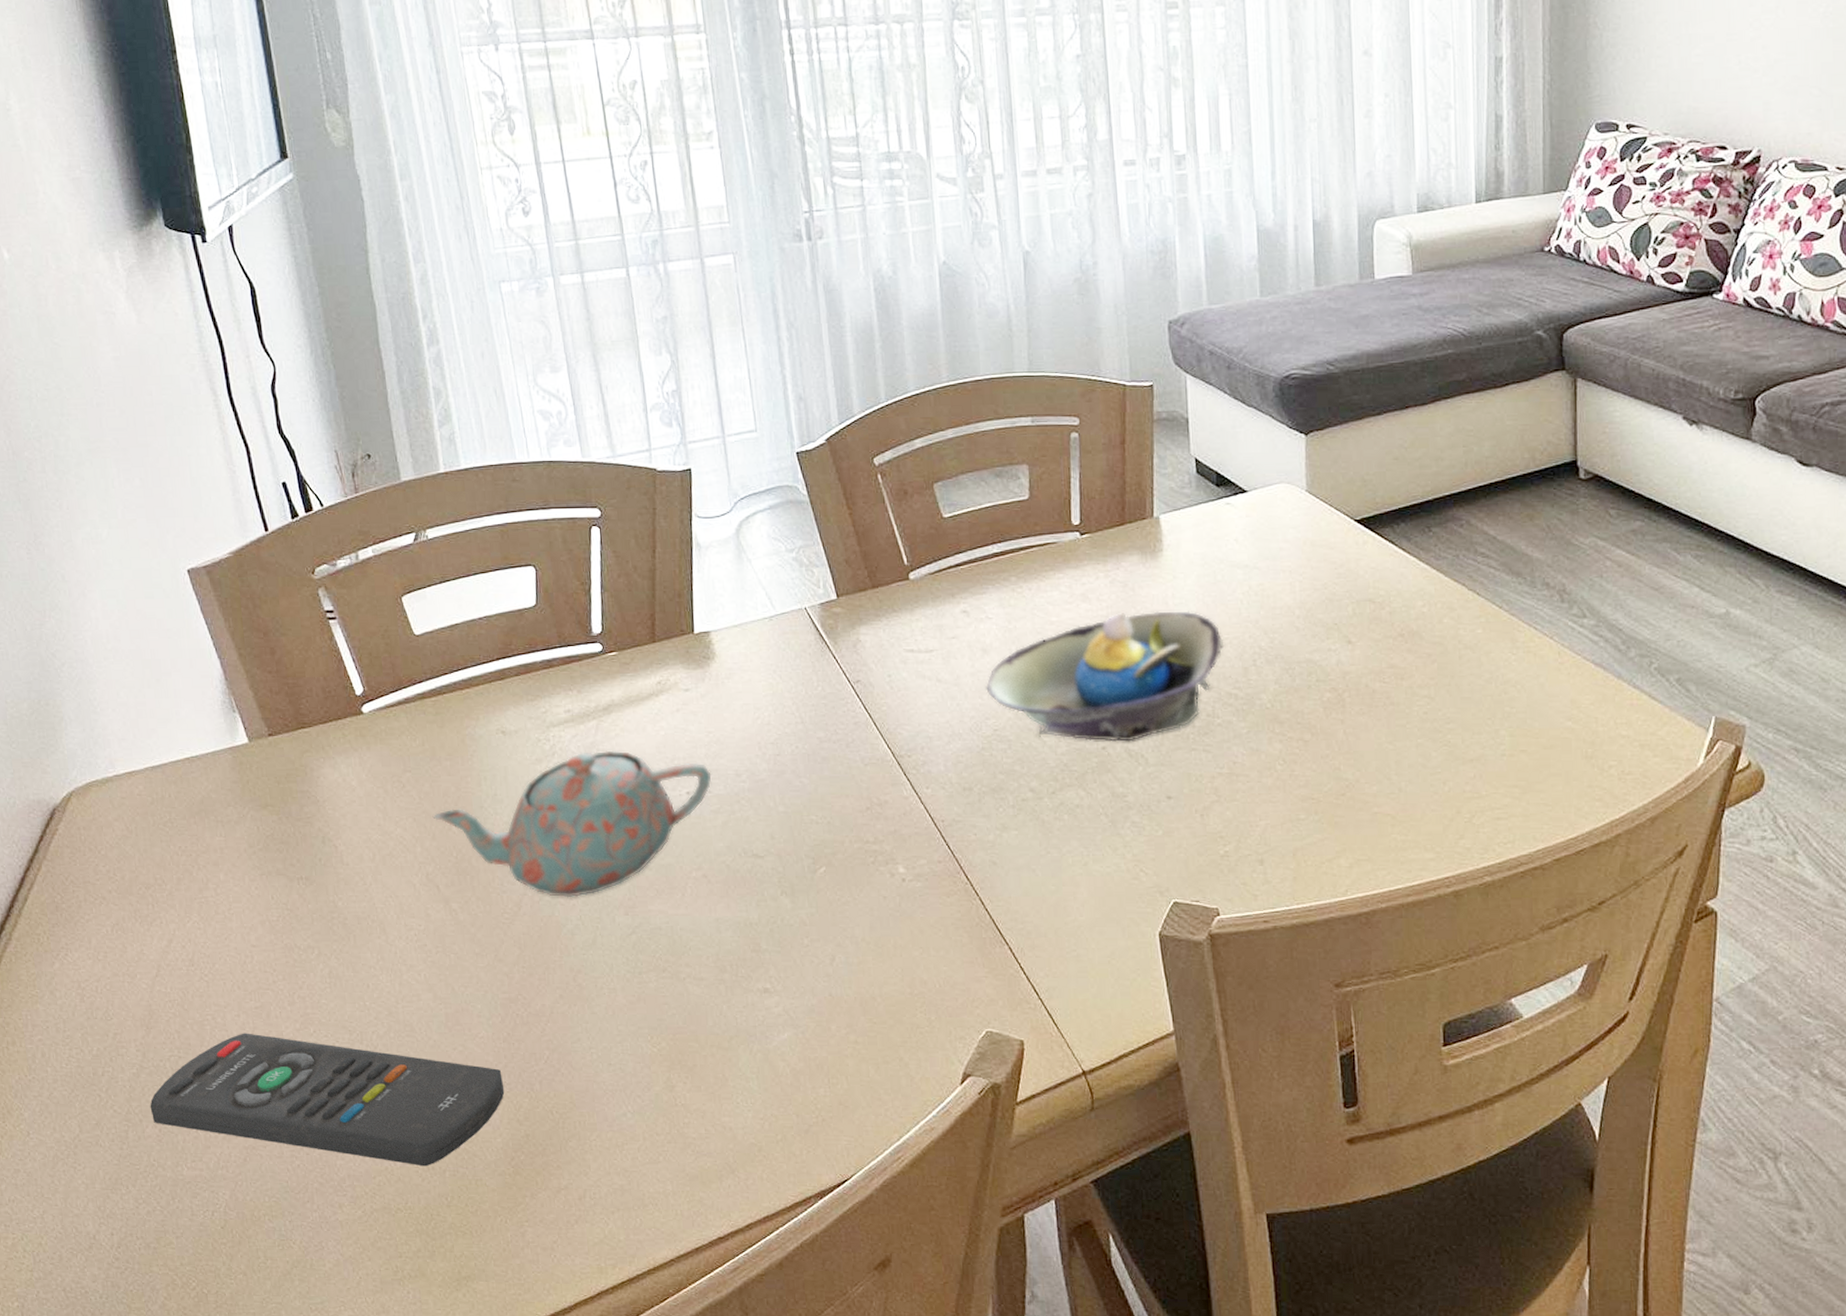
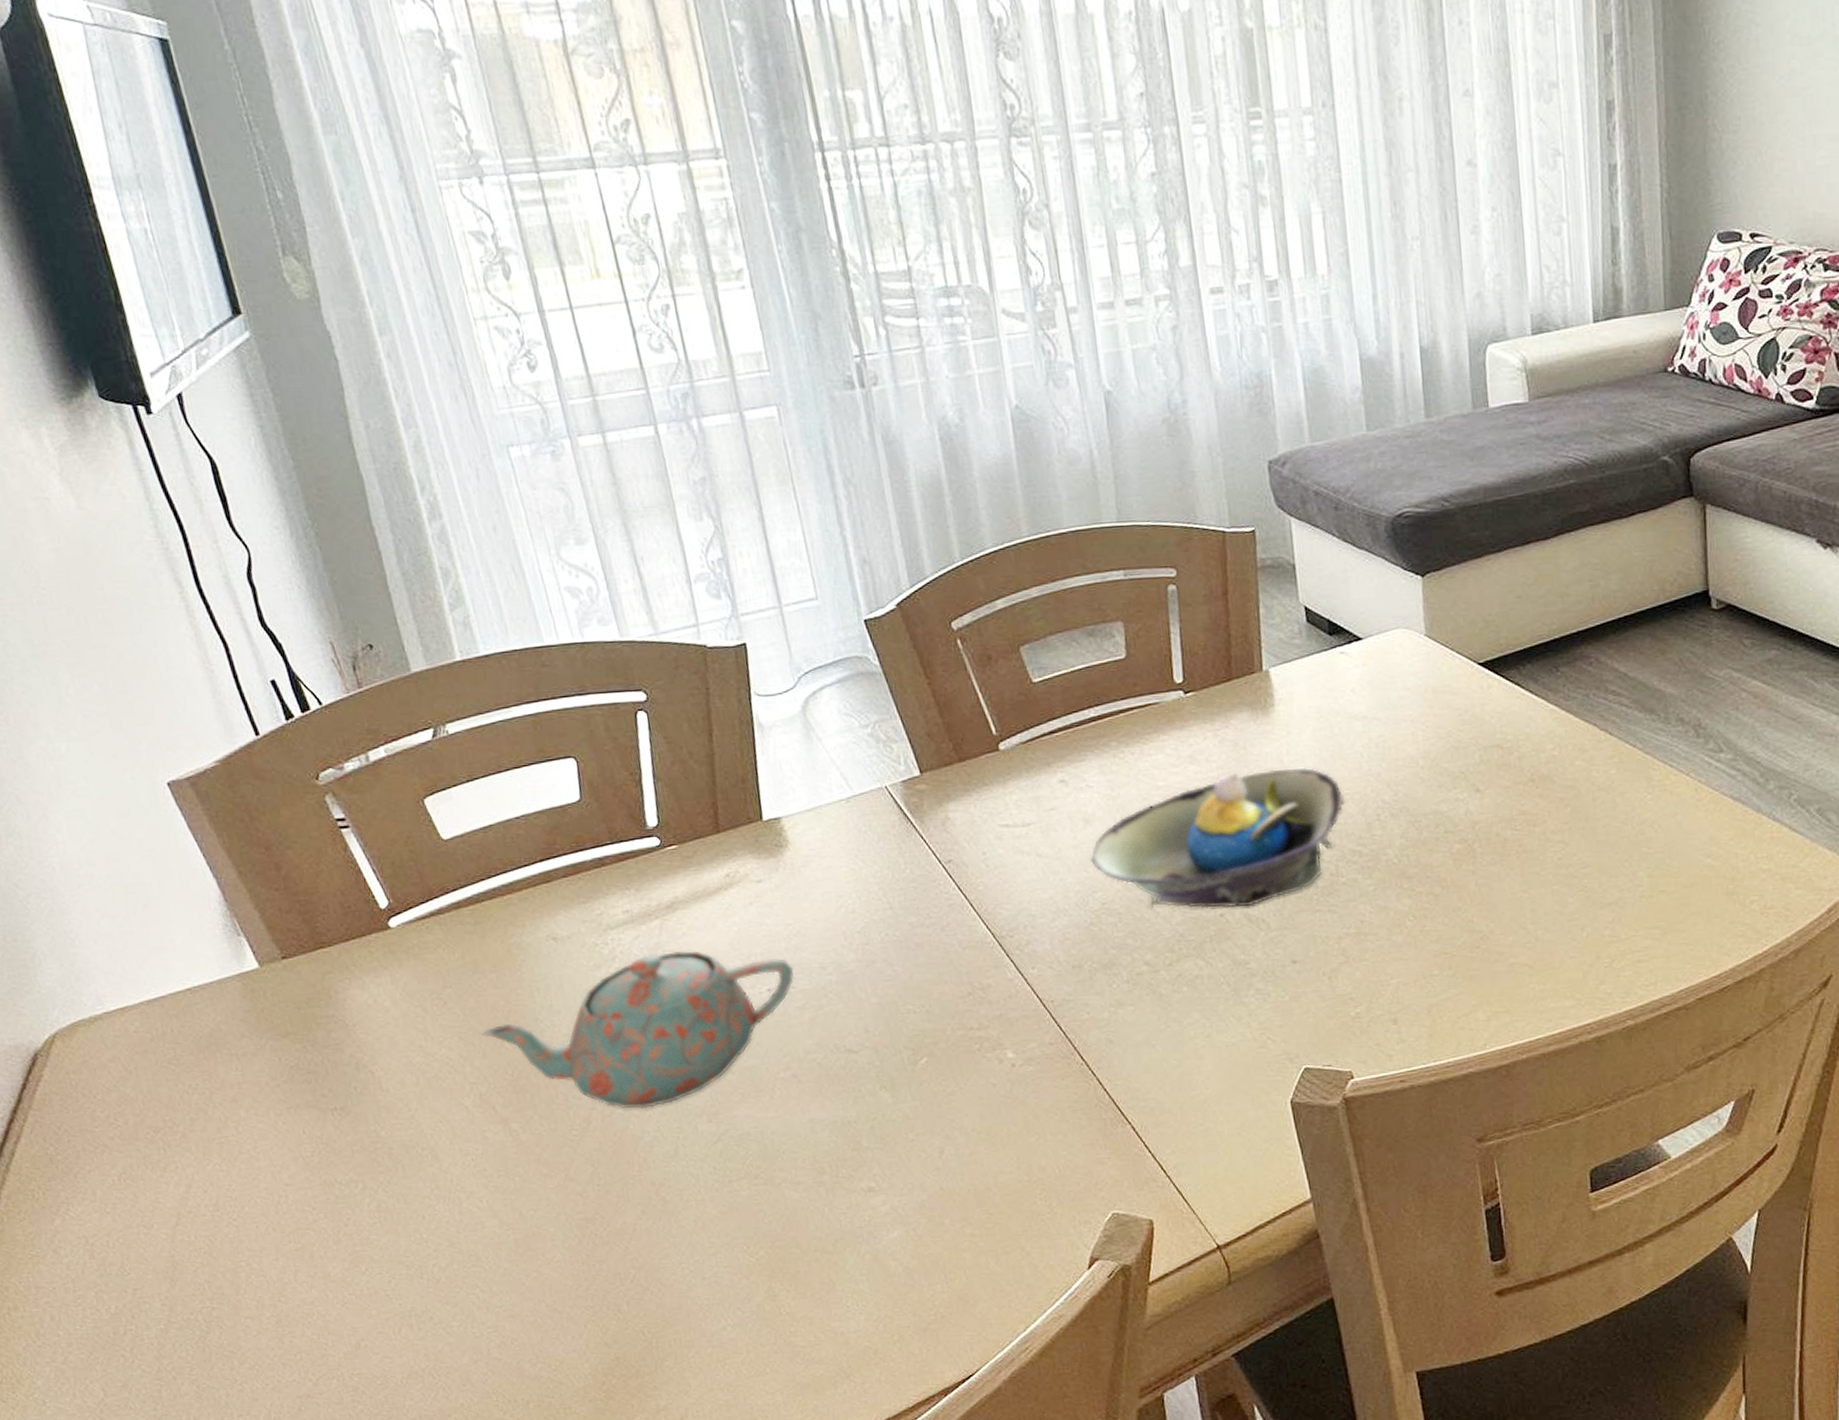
remote control: present [150,1033,505,1167] -> none [183,1276,589,1400]

